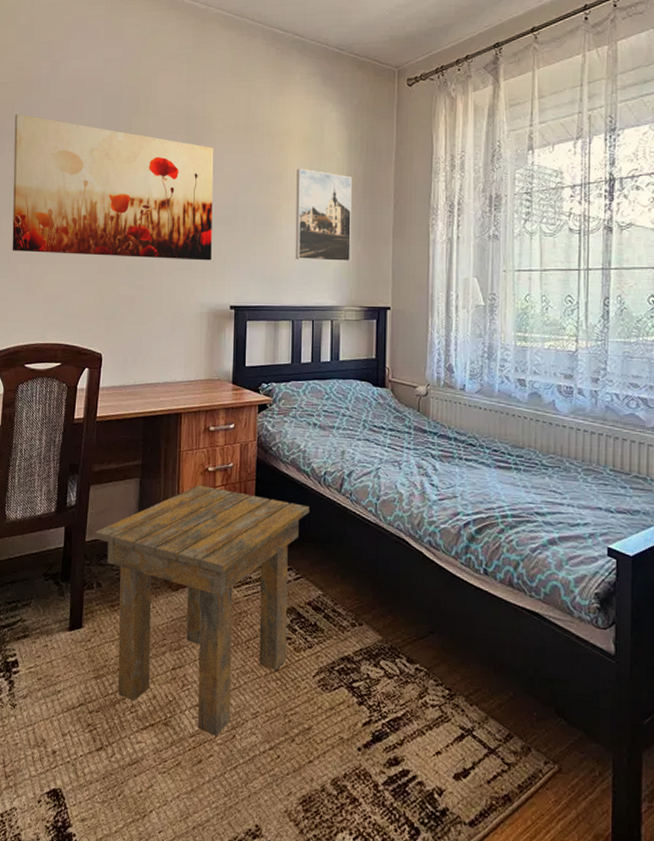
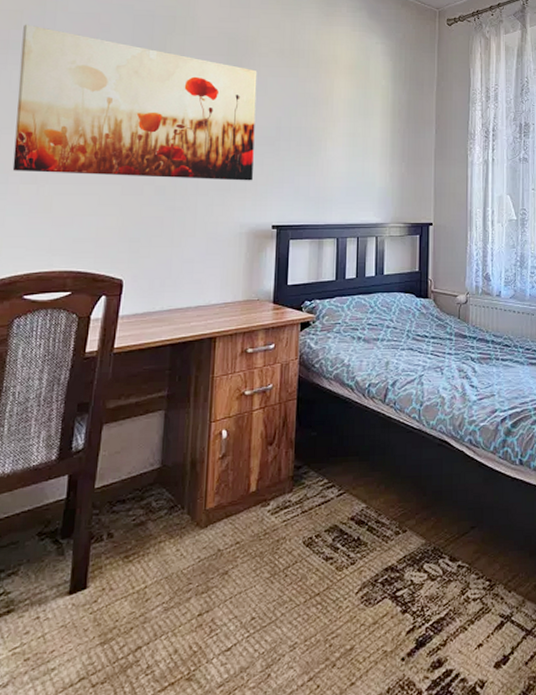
side table: present [95,485,310,736] -> none [107,411,353,680]
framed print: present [295,168,352,262] -> none [340,94,396,182]

